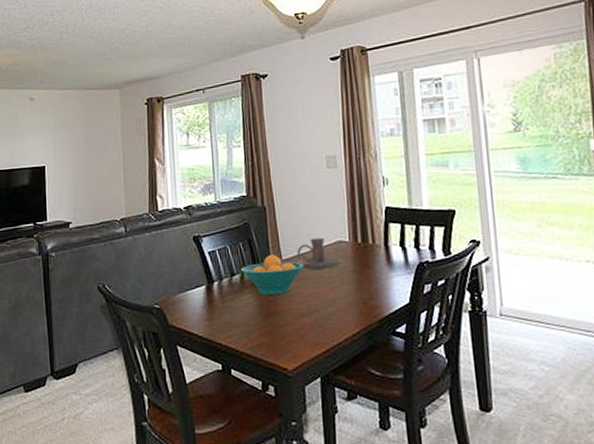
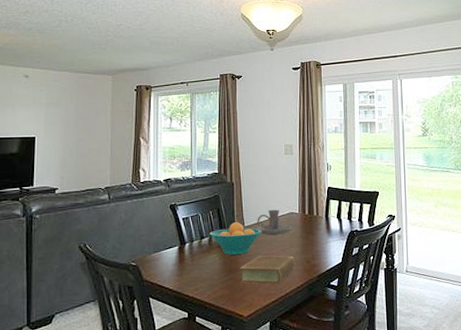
book: none [279,295,349,332] -> present [240,255,296,285]

